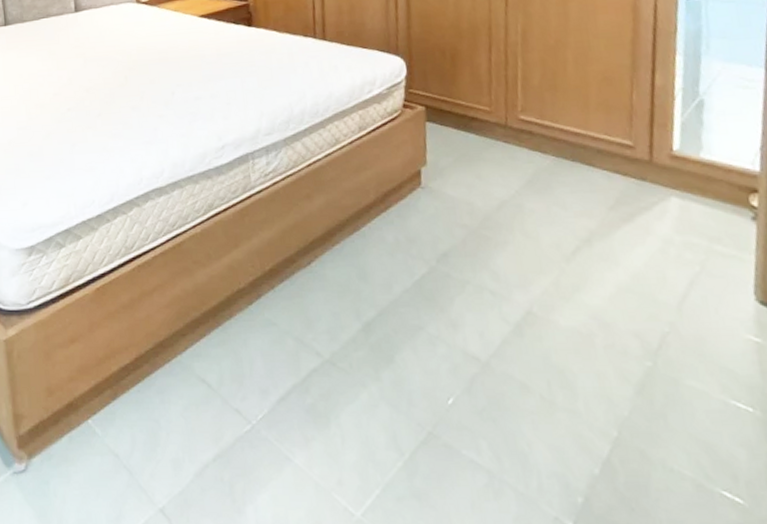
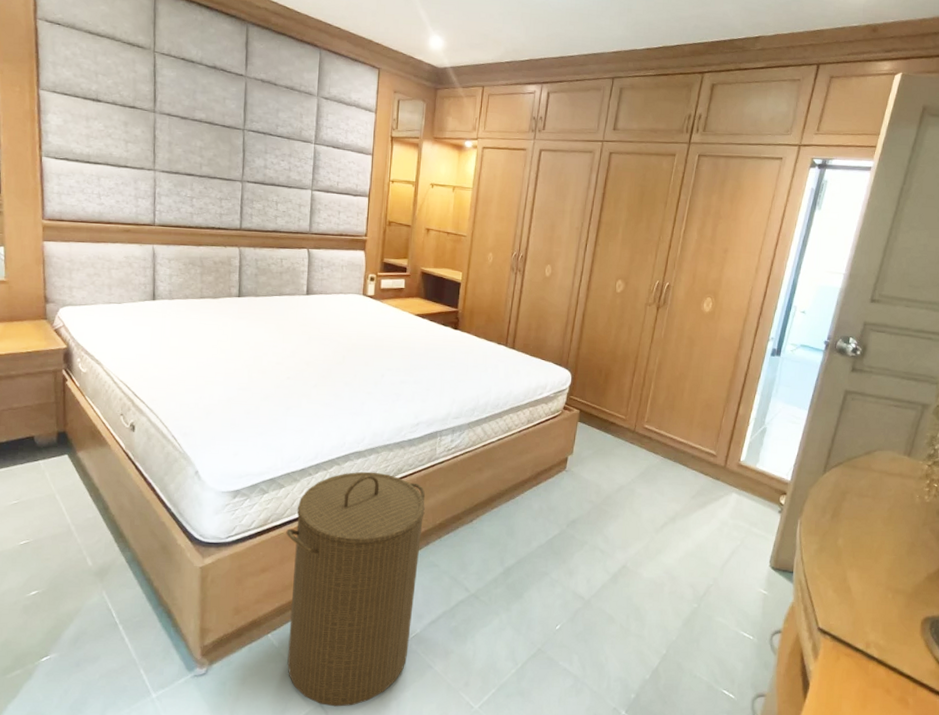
laundry hamper: none [91,211,257,513] -> present [286,471,426,707]

